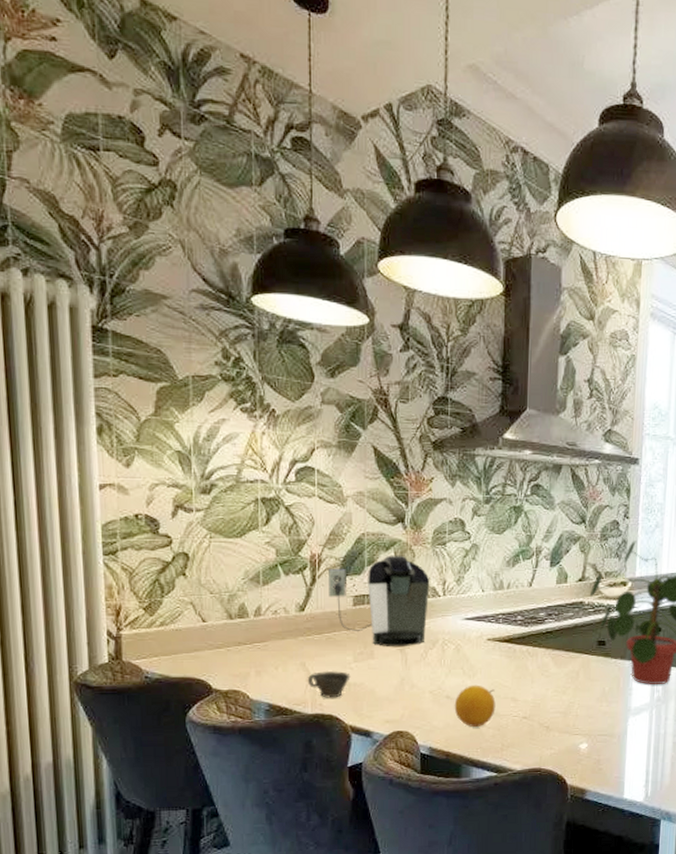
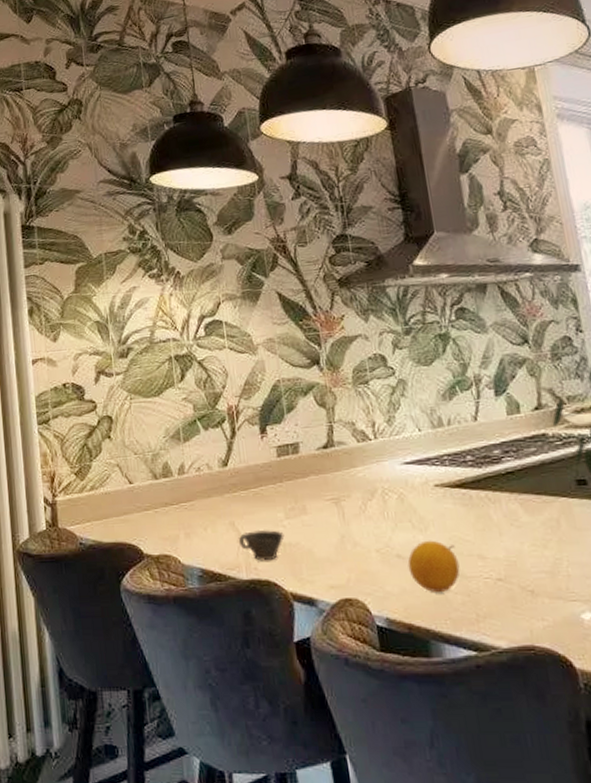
coffee maker: present [329,555,430,648] -> none [247,398,362,501]

